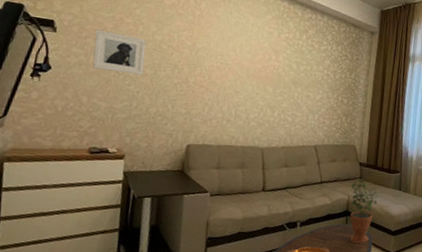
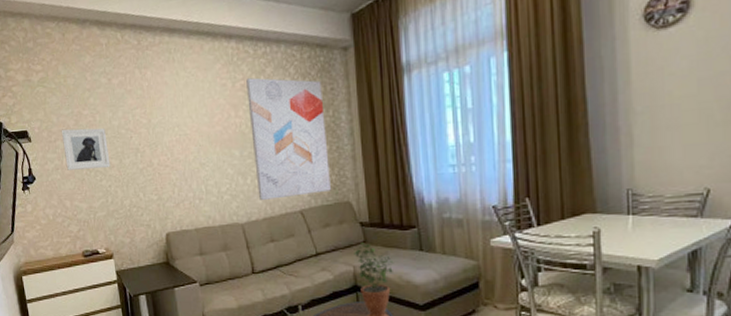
wall art: none [281,33,350,135] -> present [246,77,331,201]

